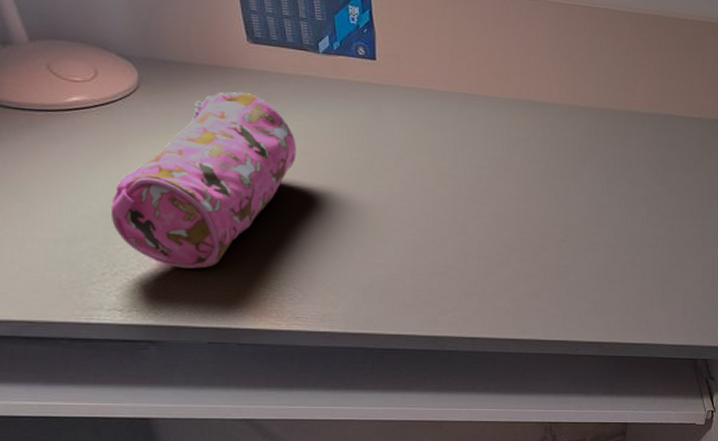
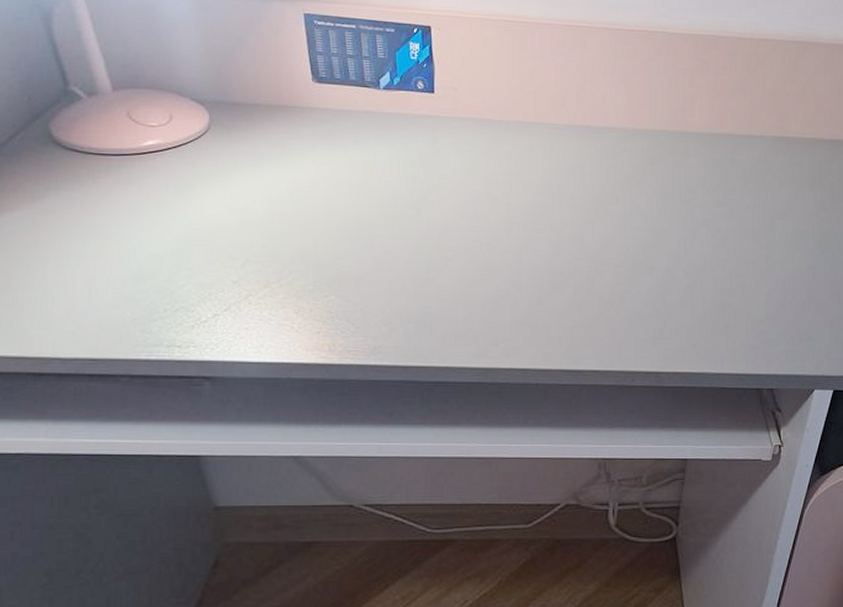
pencil case: present [110,92,297,269] -> none [175,130,355,304]

